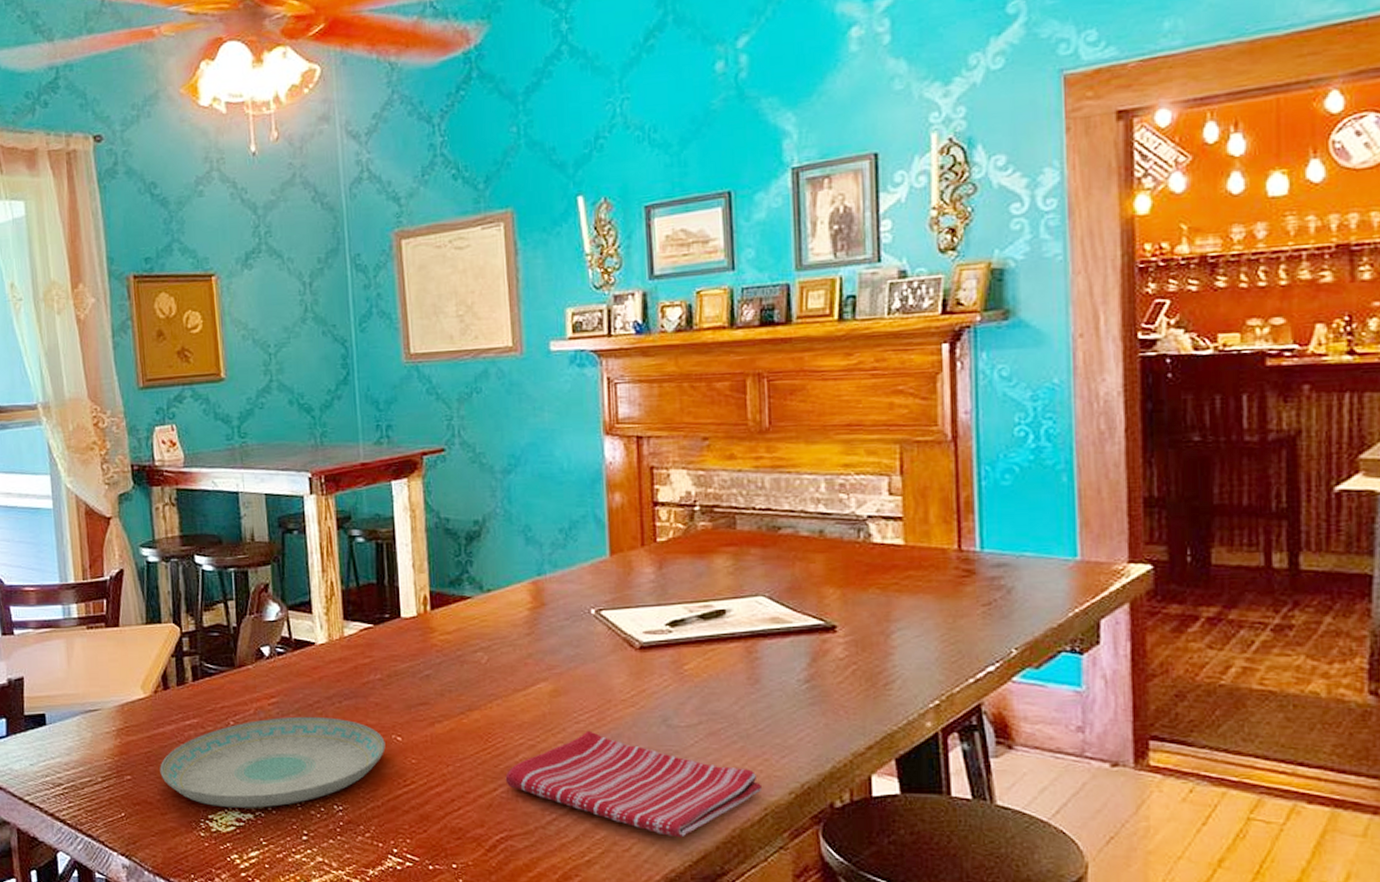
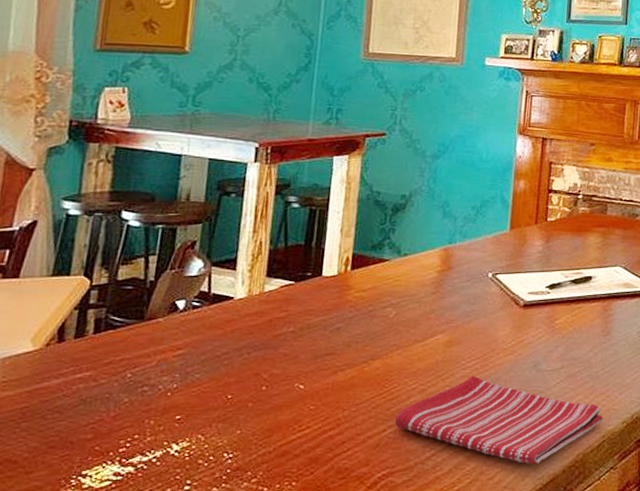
plate: present [160,716,386,808] -> none [34,367,287,462]

